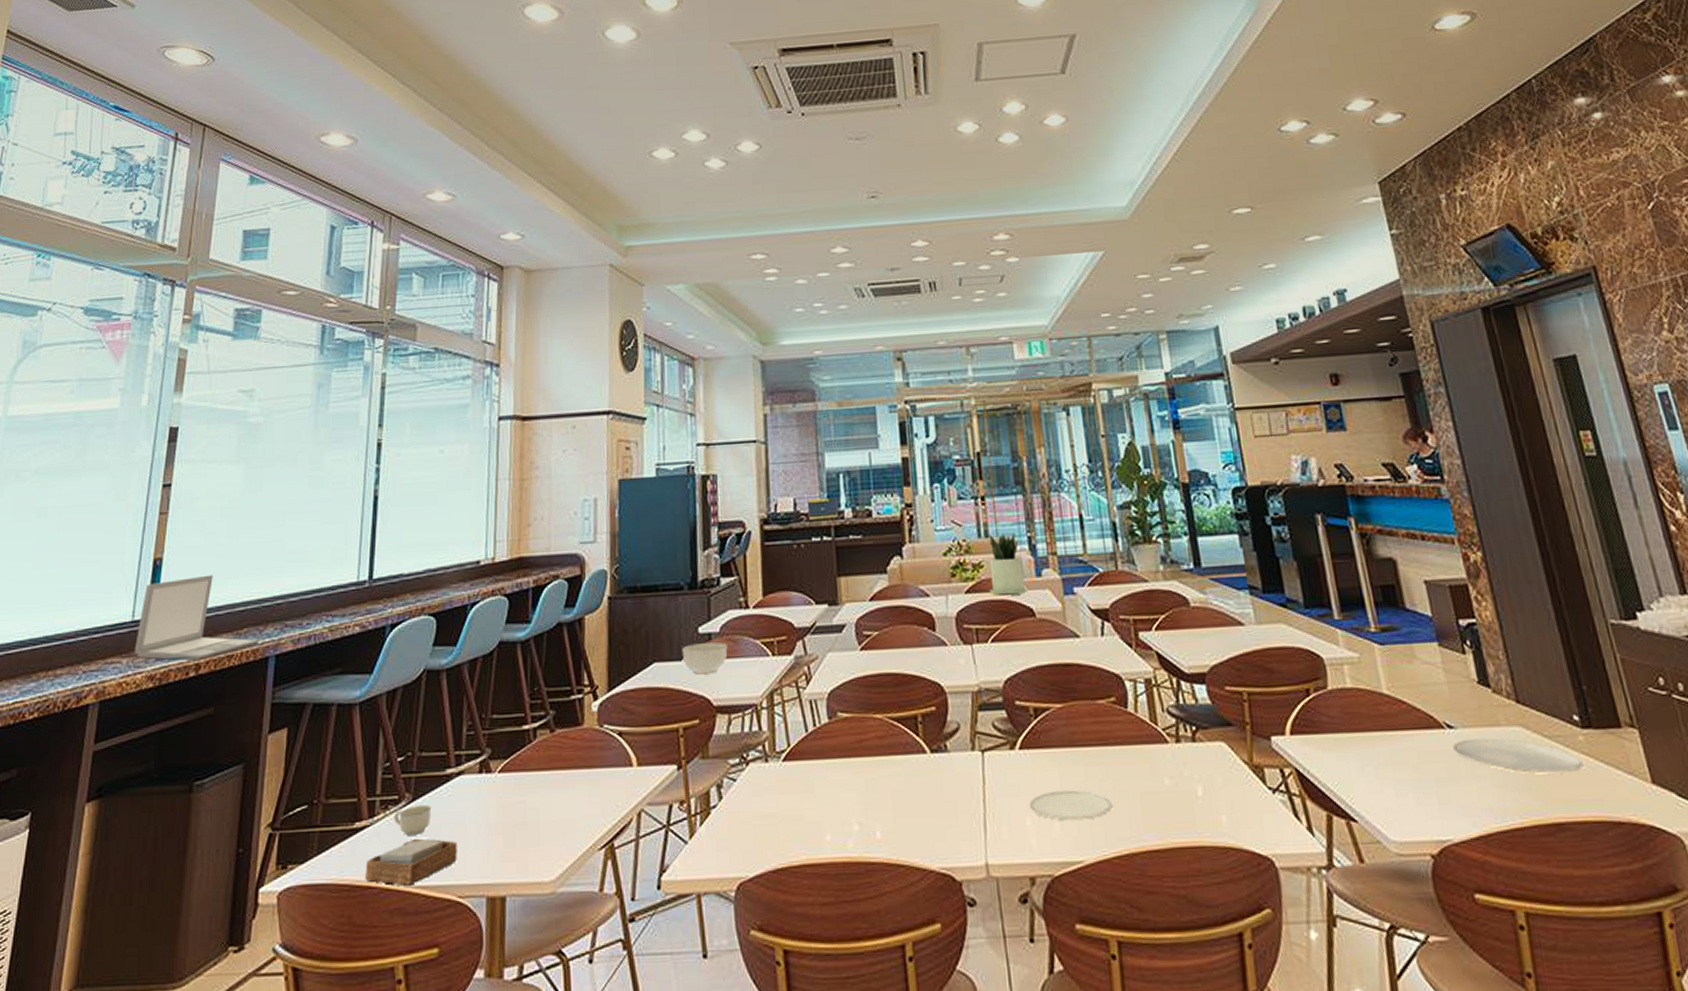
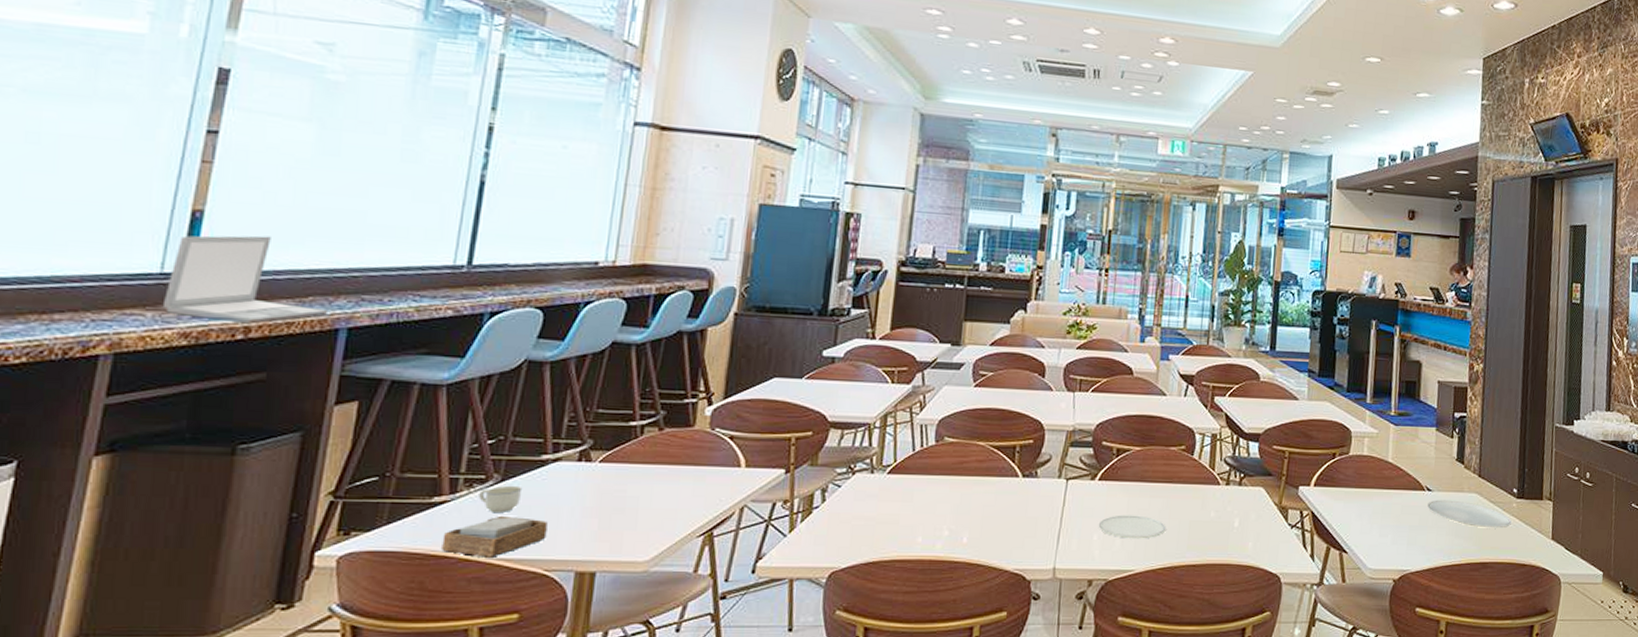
bowl: present [681,641,728,675] -> none [803,364,850,393]
planter: present [988,533,1028,596] -> none [1097,302,1131,355]

